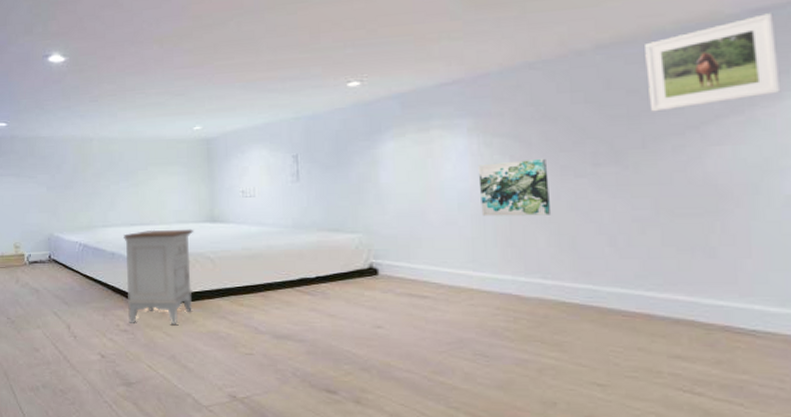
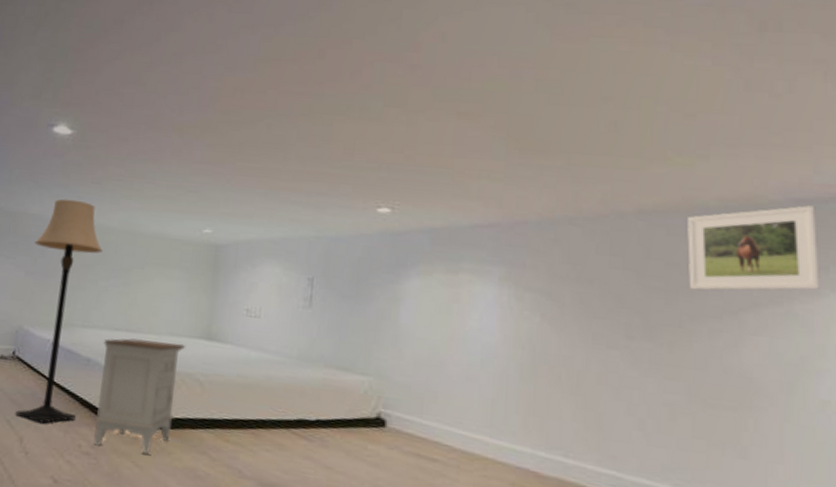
lamp: none [50,118,110,311] -> present [15,198,103,424]
wall art: present [478,158,552,217] -> none [505,319,580,386]

